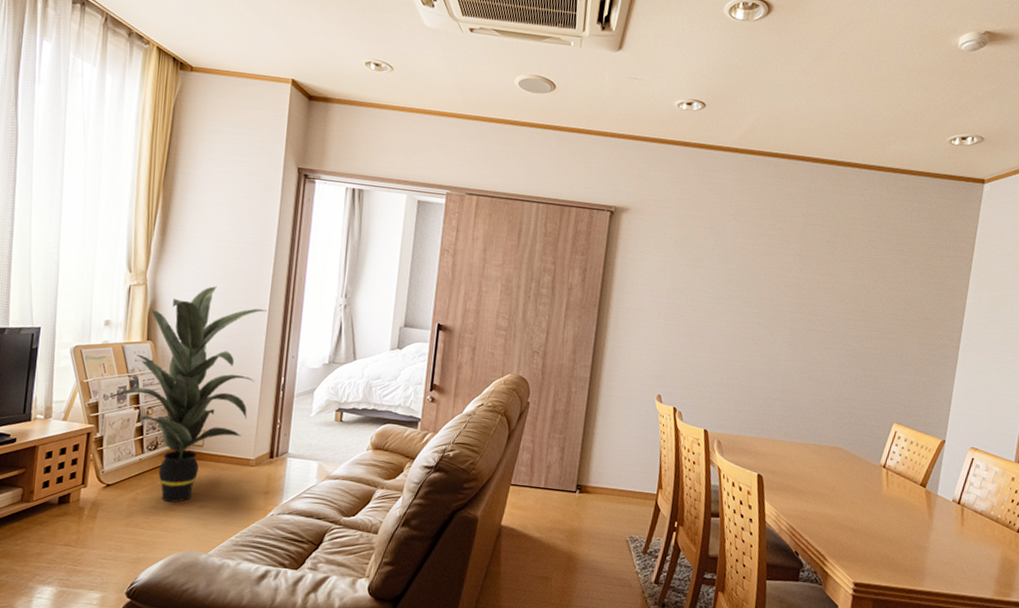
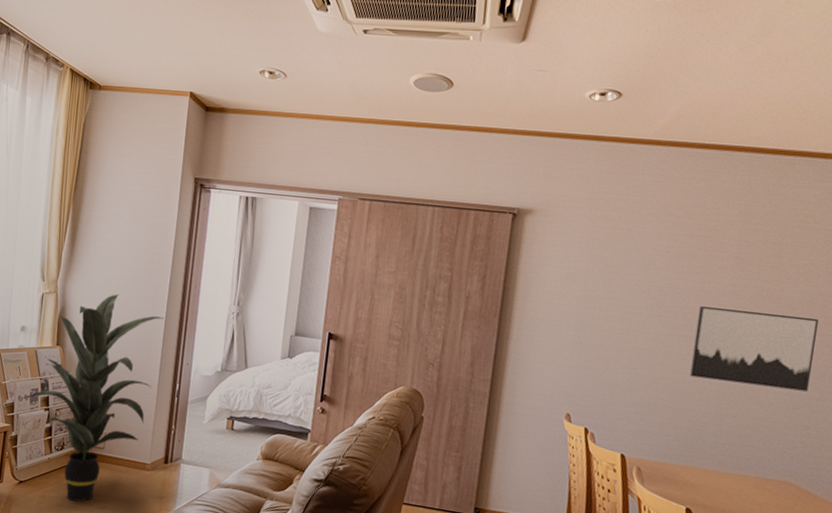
wall art: none [761,297,863,370] -> present [690,306,818,392]

